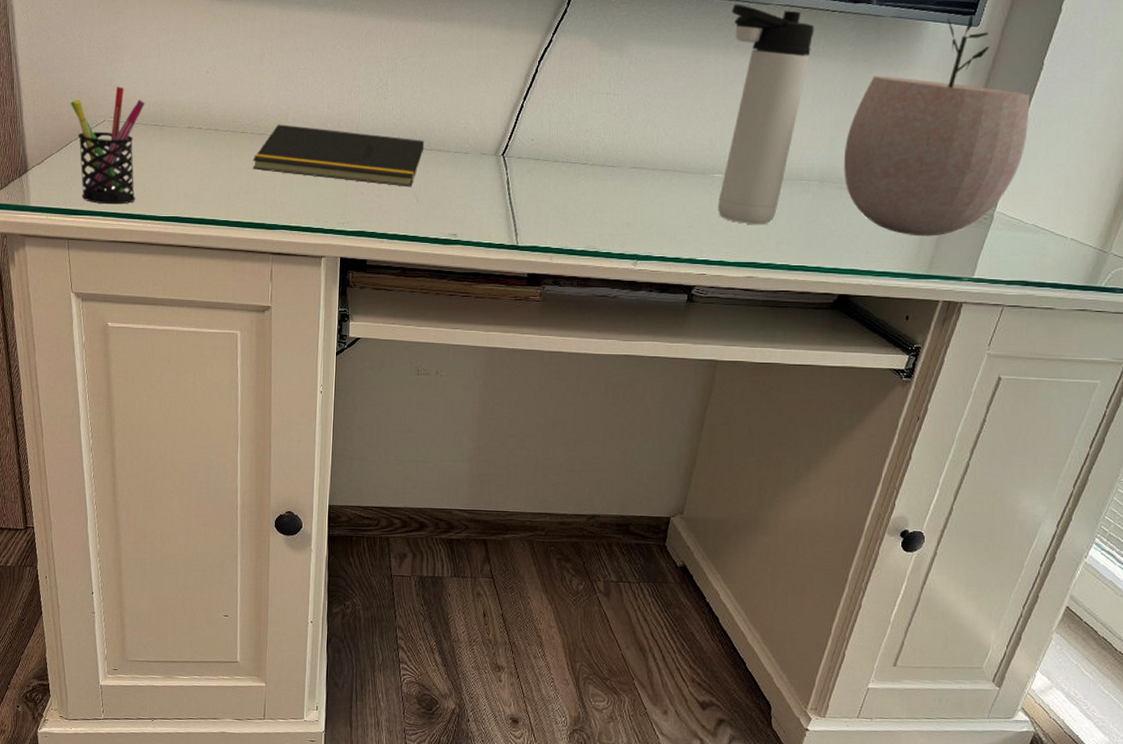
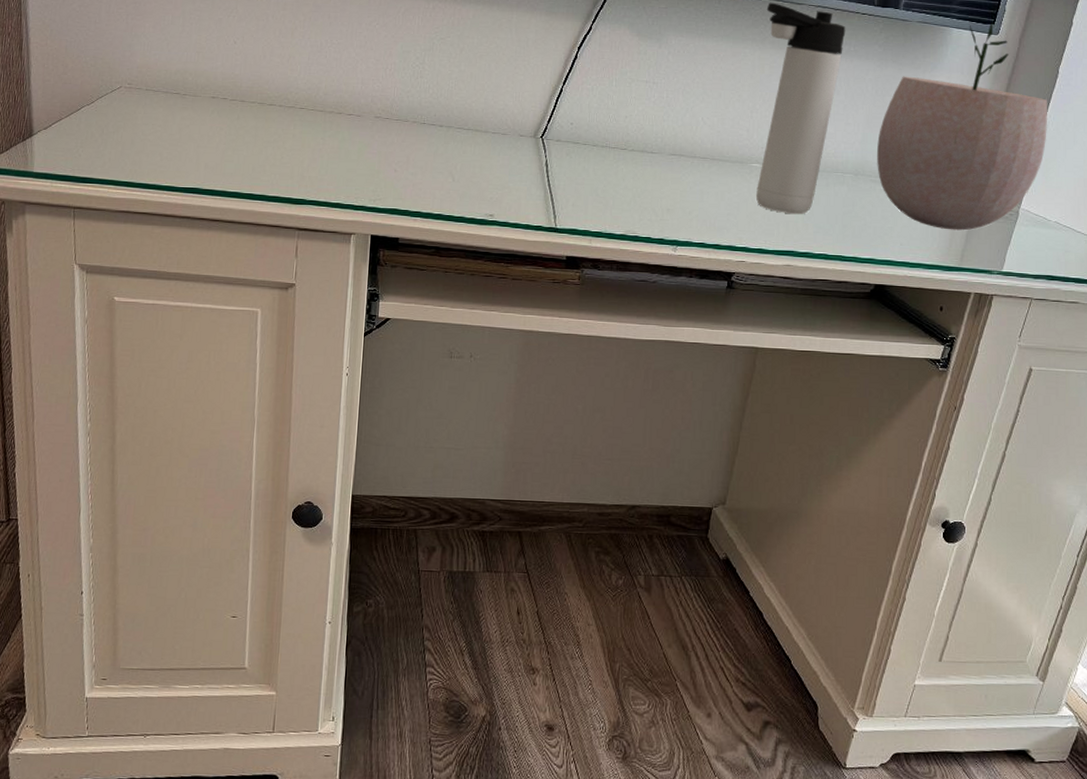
pen holder: present [71,87,145,205] -> none [84,53,166,174]
notepad: present [252,124,425,187] -> none [280,98,462,166]

